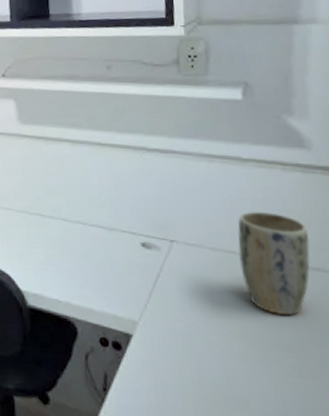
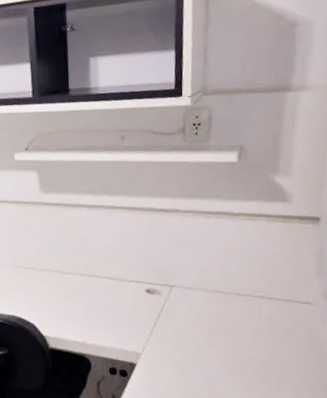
plant pot: present [237,211,310,315] -> none [226,256,284,338]

